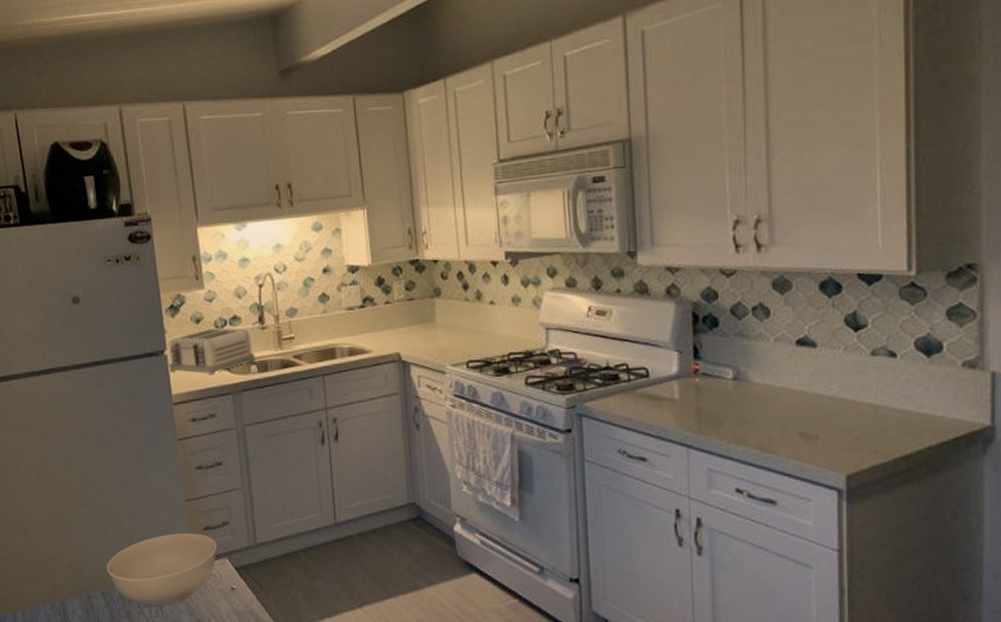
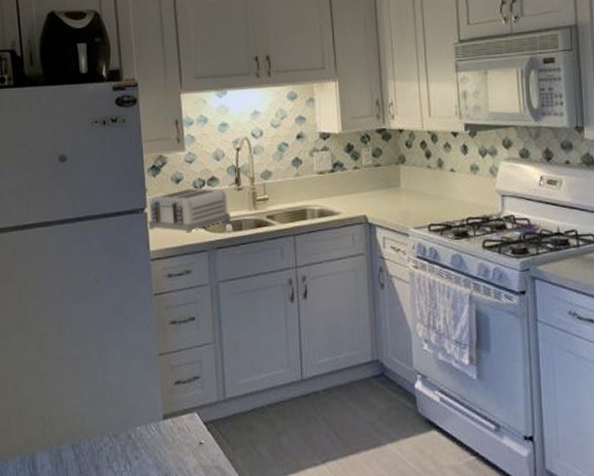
bowl: present [106,533,217,608] -> none [77,387,187,462]

